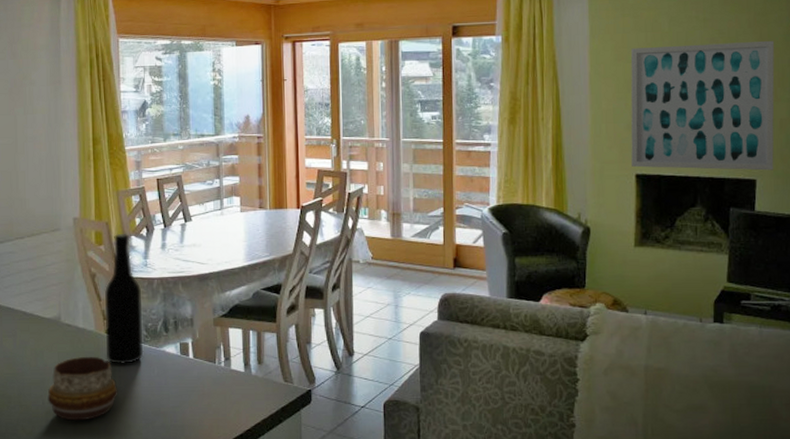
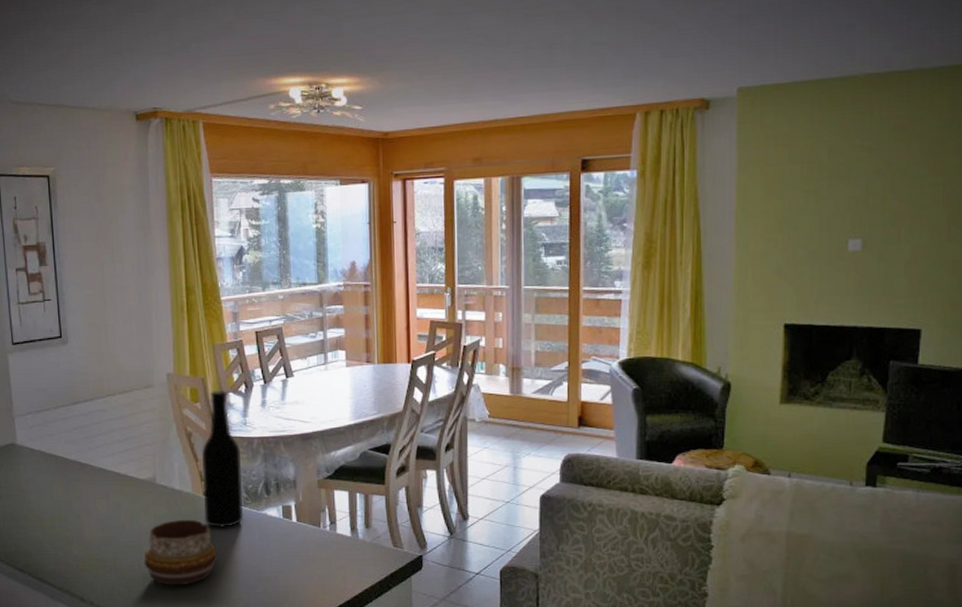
wall art: present [630,40,775,171] -> none [780,171,951,319]

